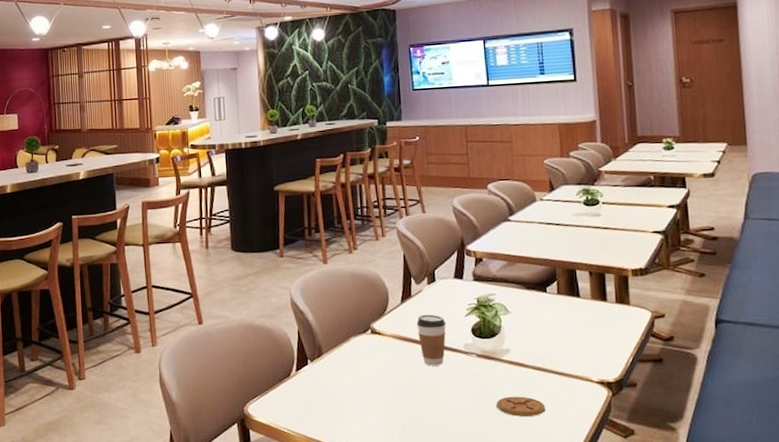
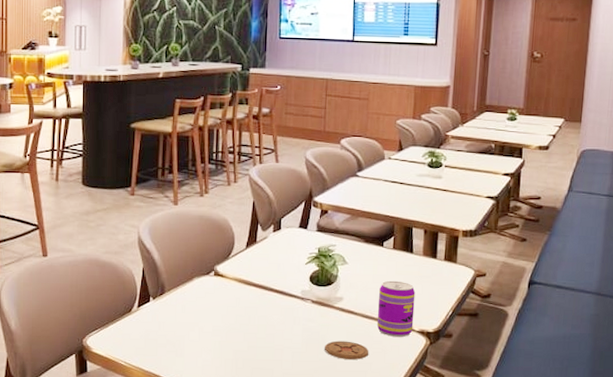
coffee cup: present [416,314,446,366] -> none [258,260,287,309]
beverage can: none [548,328,592,389] -> present [376,280,416,337]

